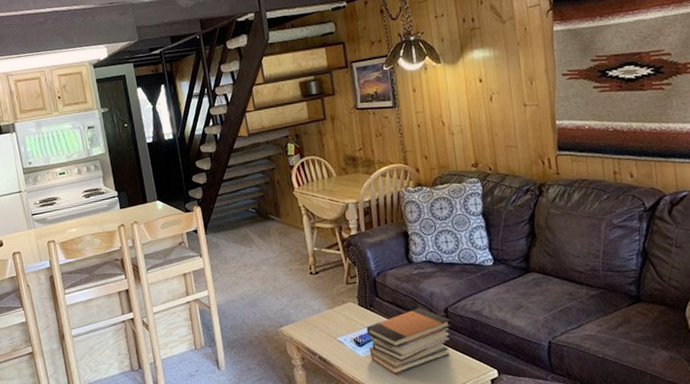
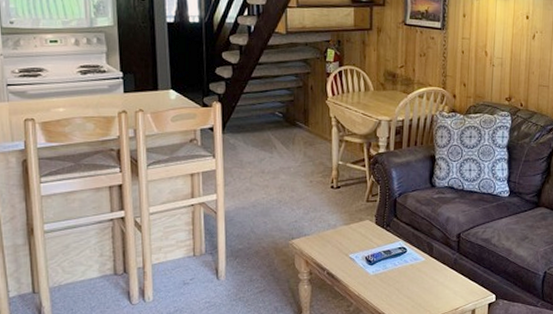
book stack: present [366,307,452,375] -> none [379,231,462,294]

